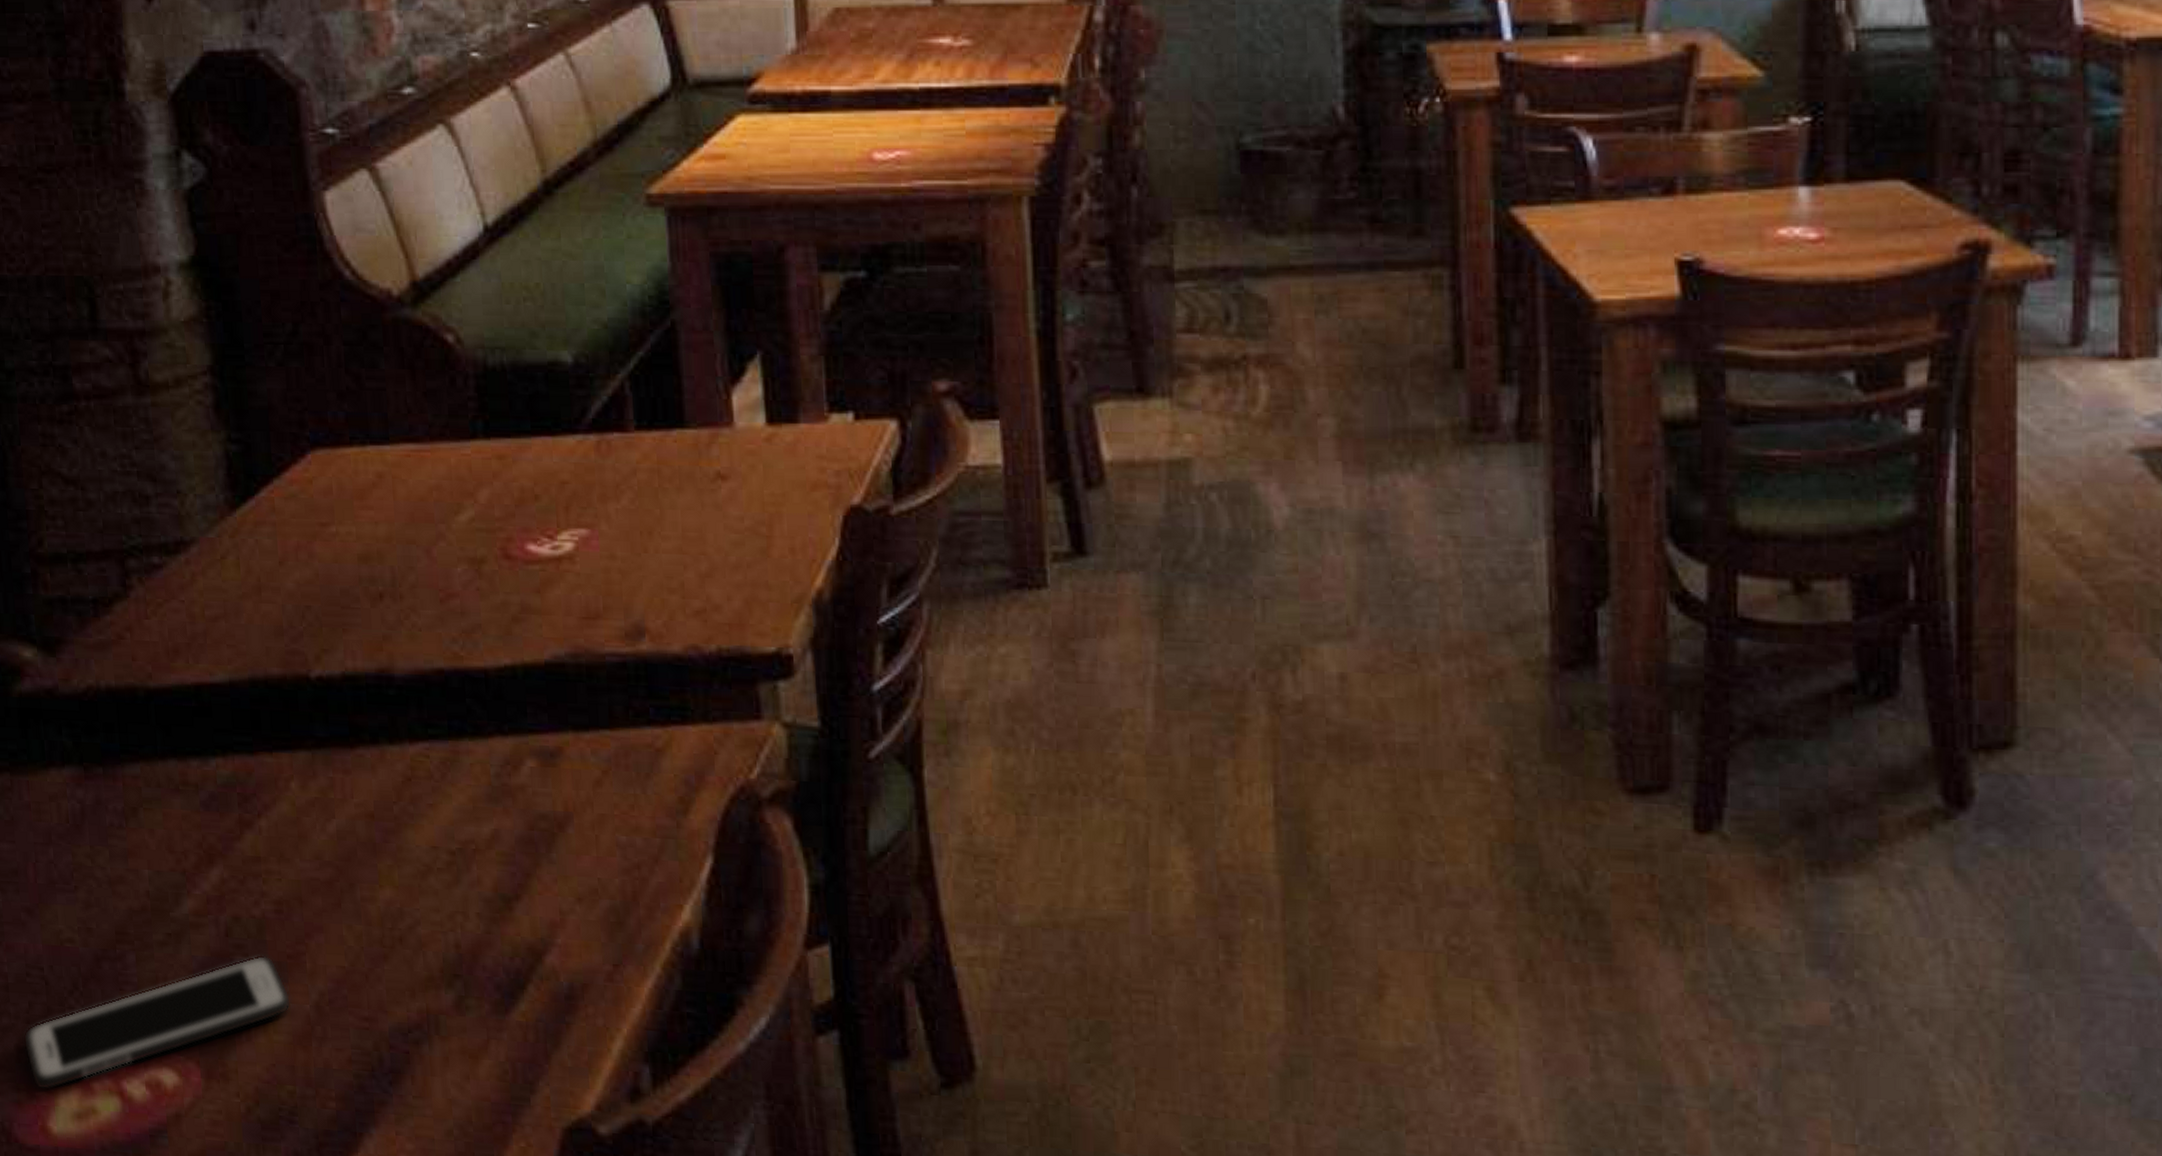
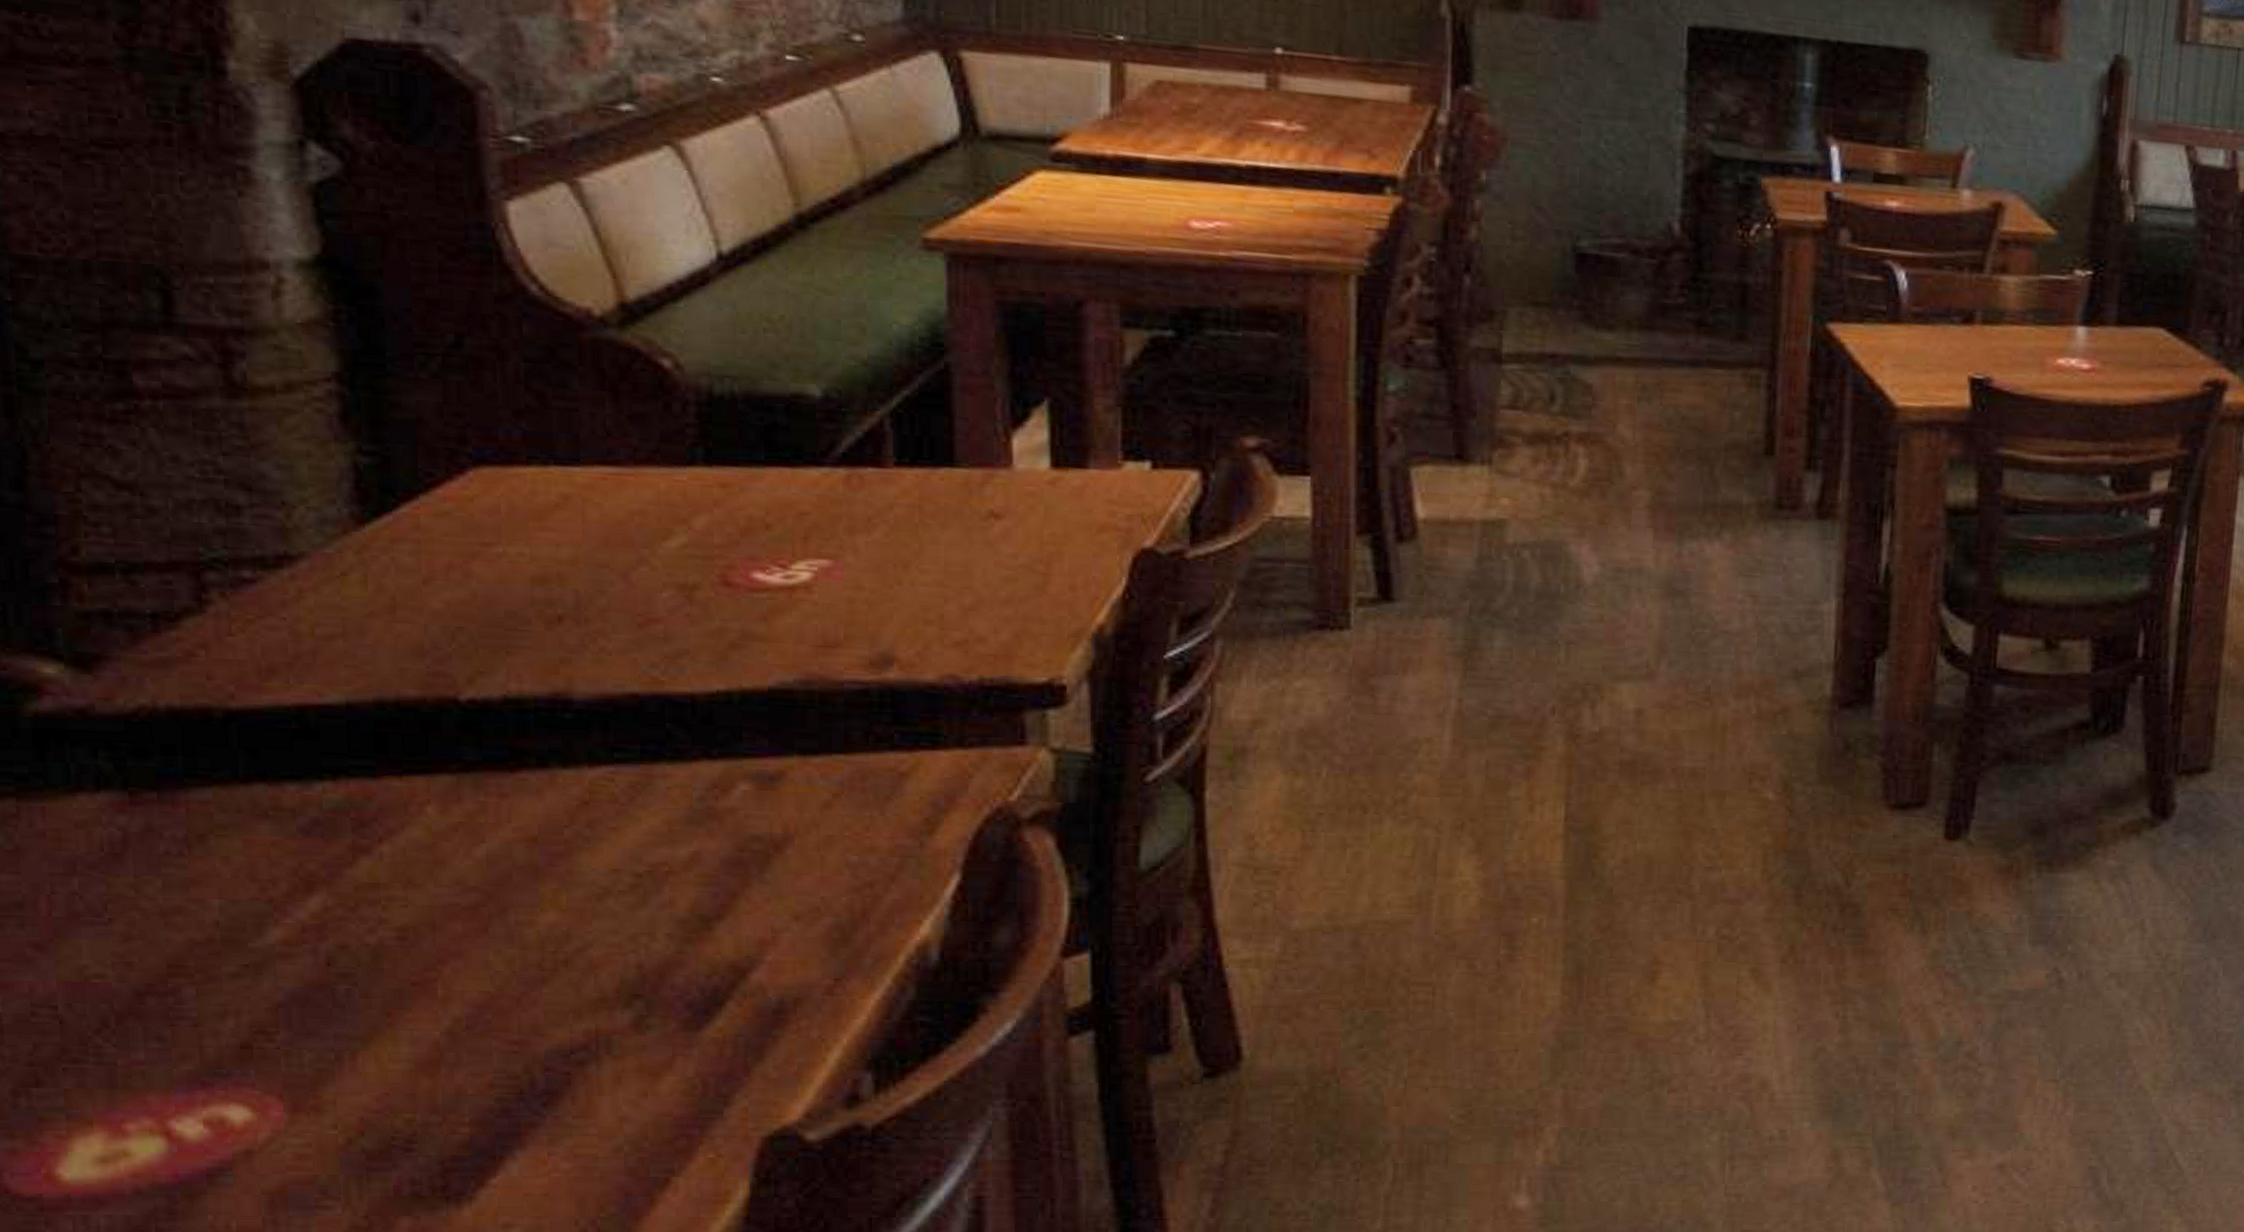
cell phone: present [23,955,292,1091] -> none [23,983,415,1136]

